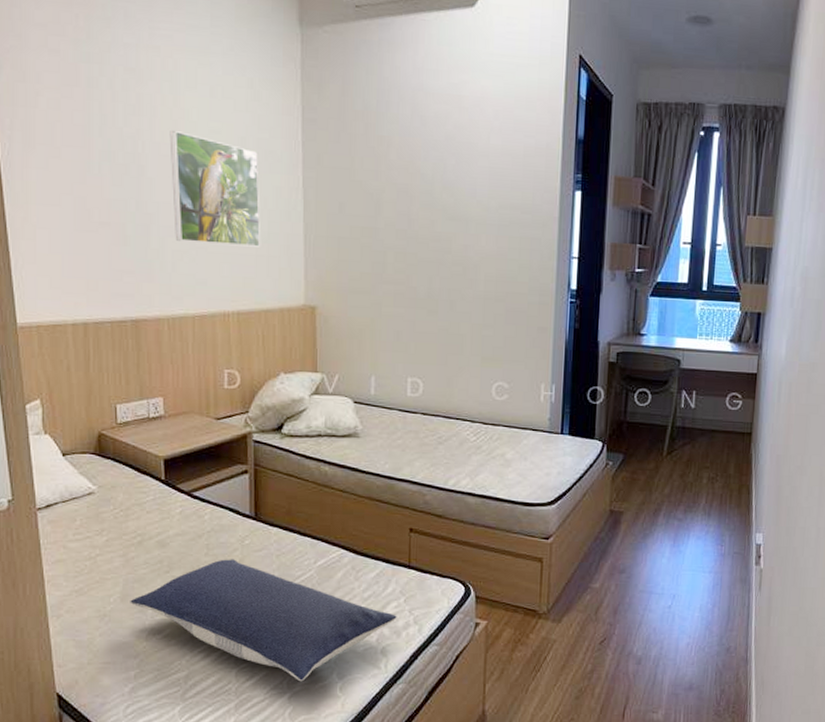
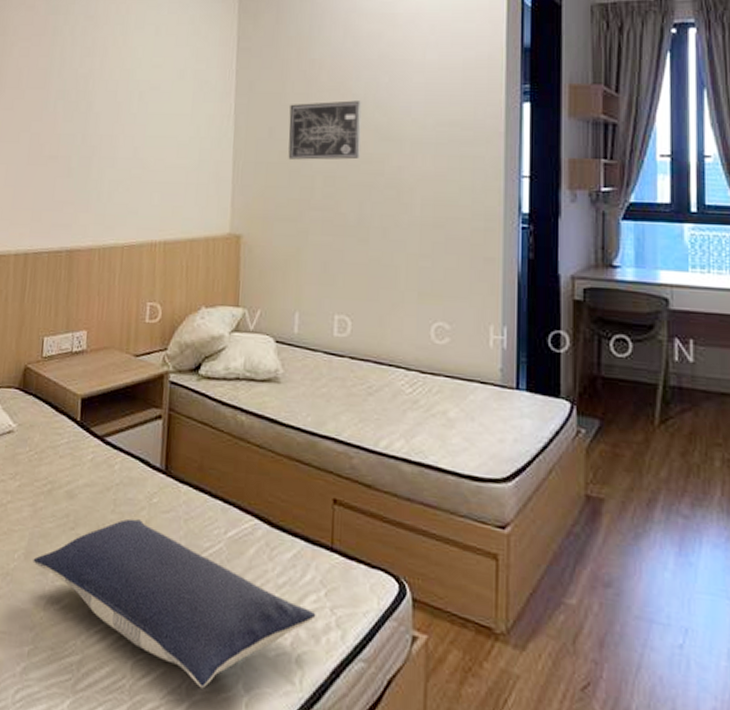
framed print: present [169,130,261,247] -> none [113,67,195,175]
wall art: none [359,180,430,238] -> present [288,100,362,160]

